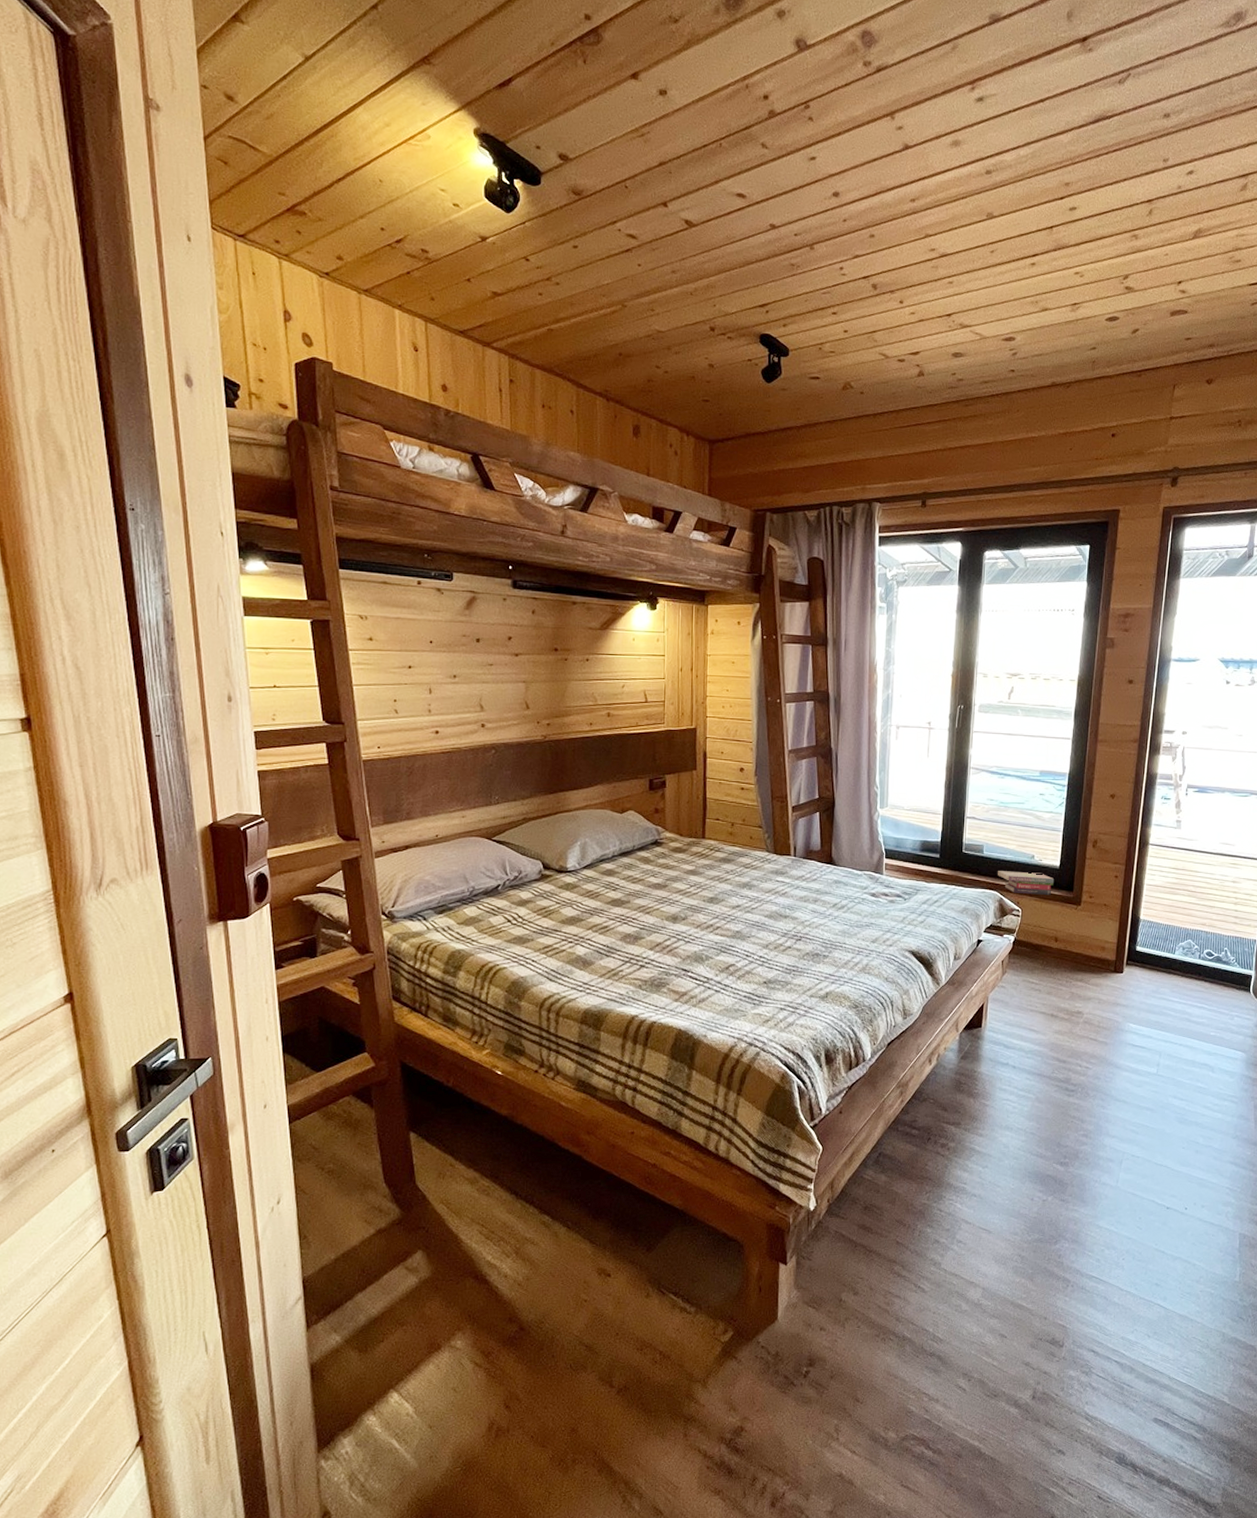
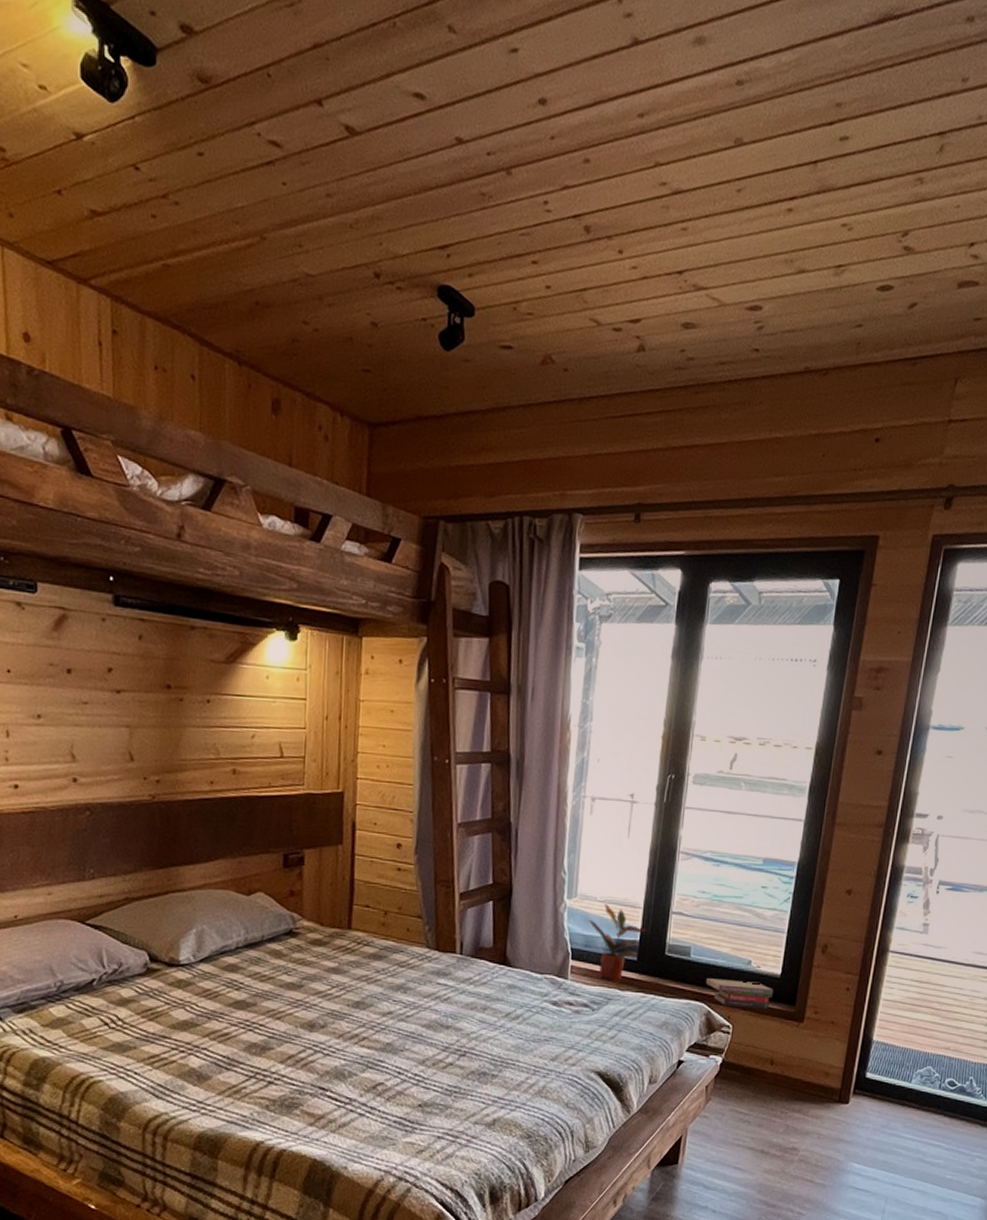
potted plant: none [898,812,948,874] -> present [588,904,649,980]

